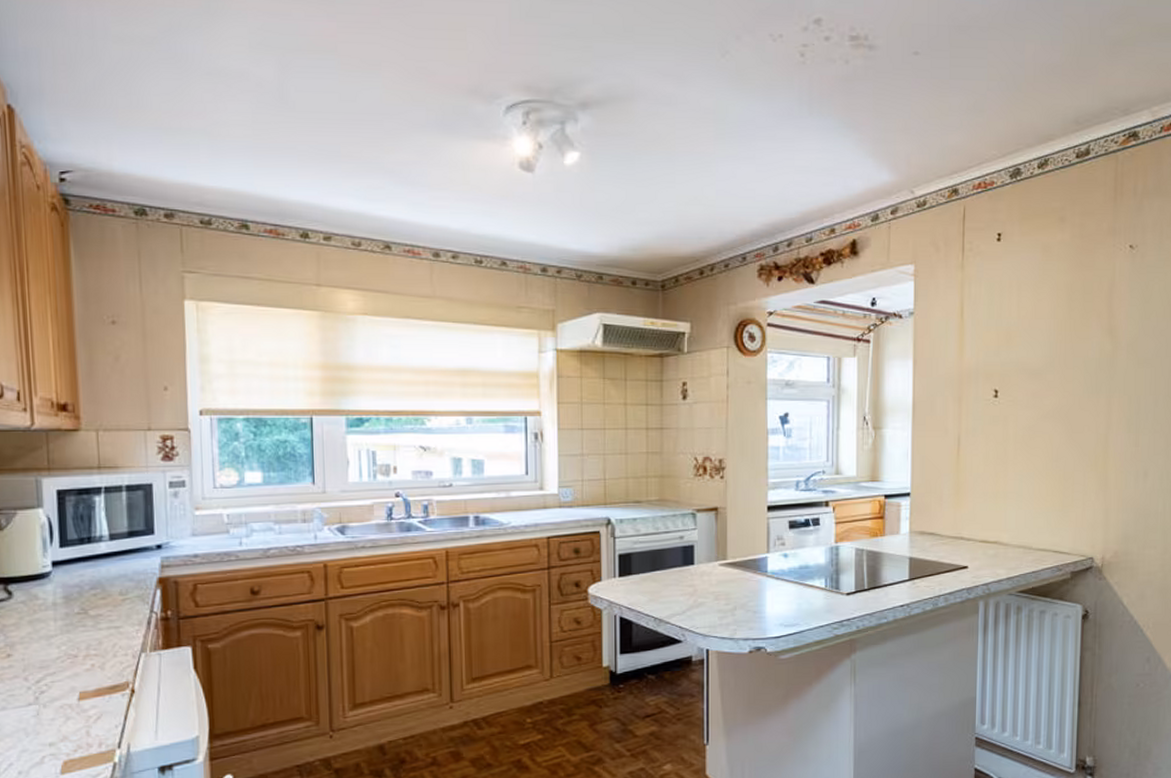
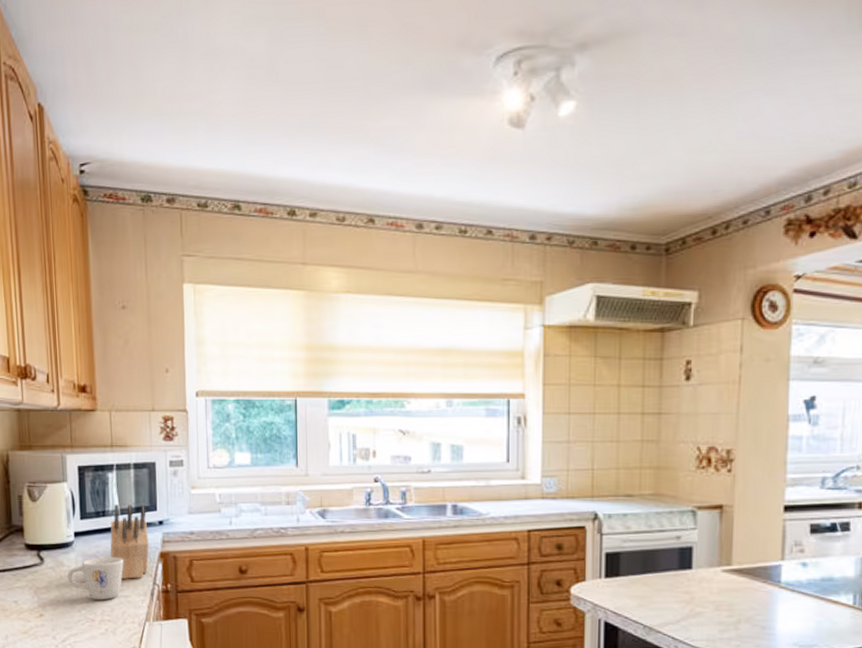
mug: none [42,586,114,634] -> present [67,557,124,601]
knife block: none [97,528,145,610] -> present [110,504,149,580]

